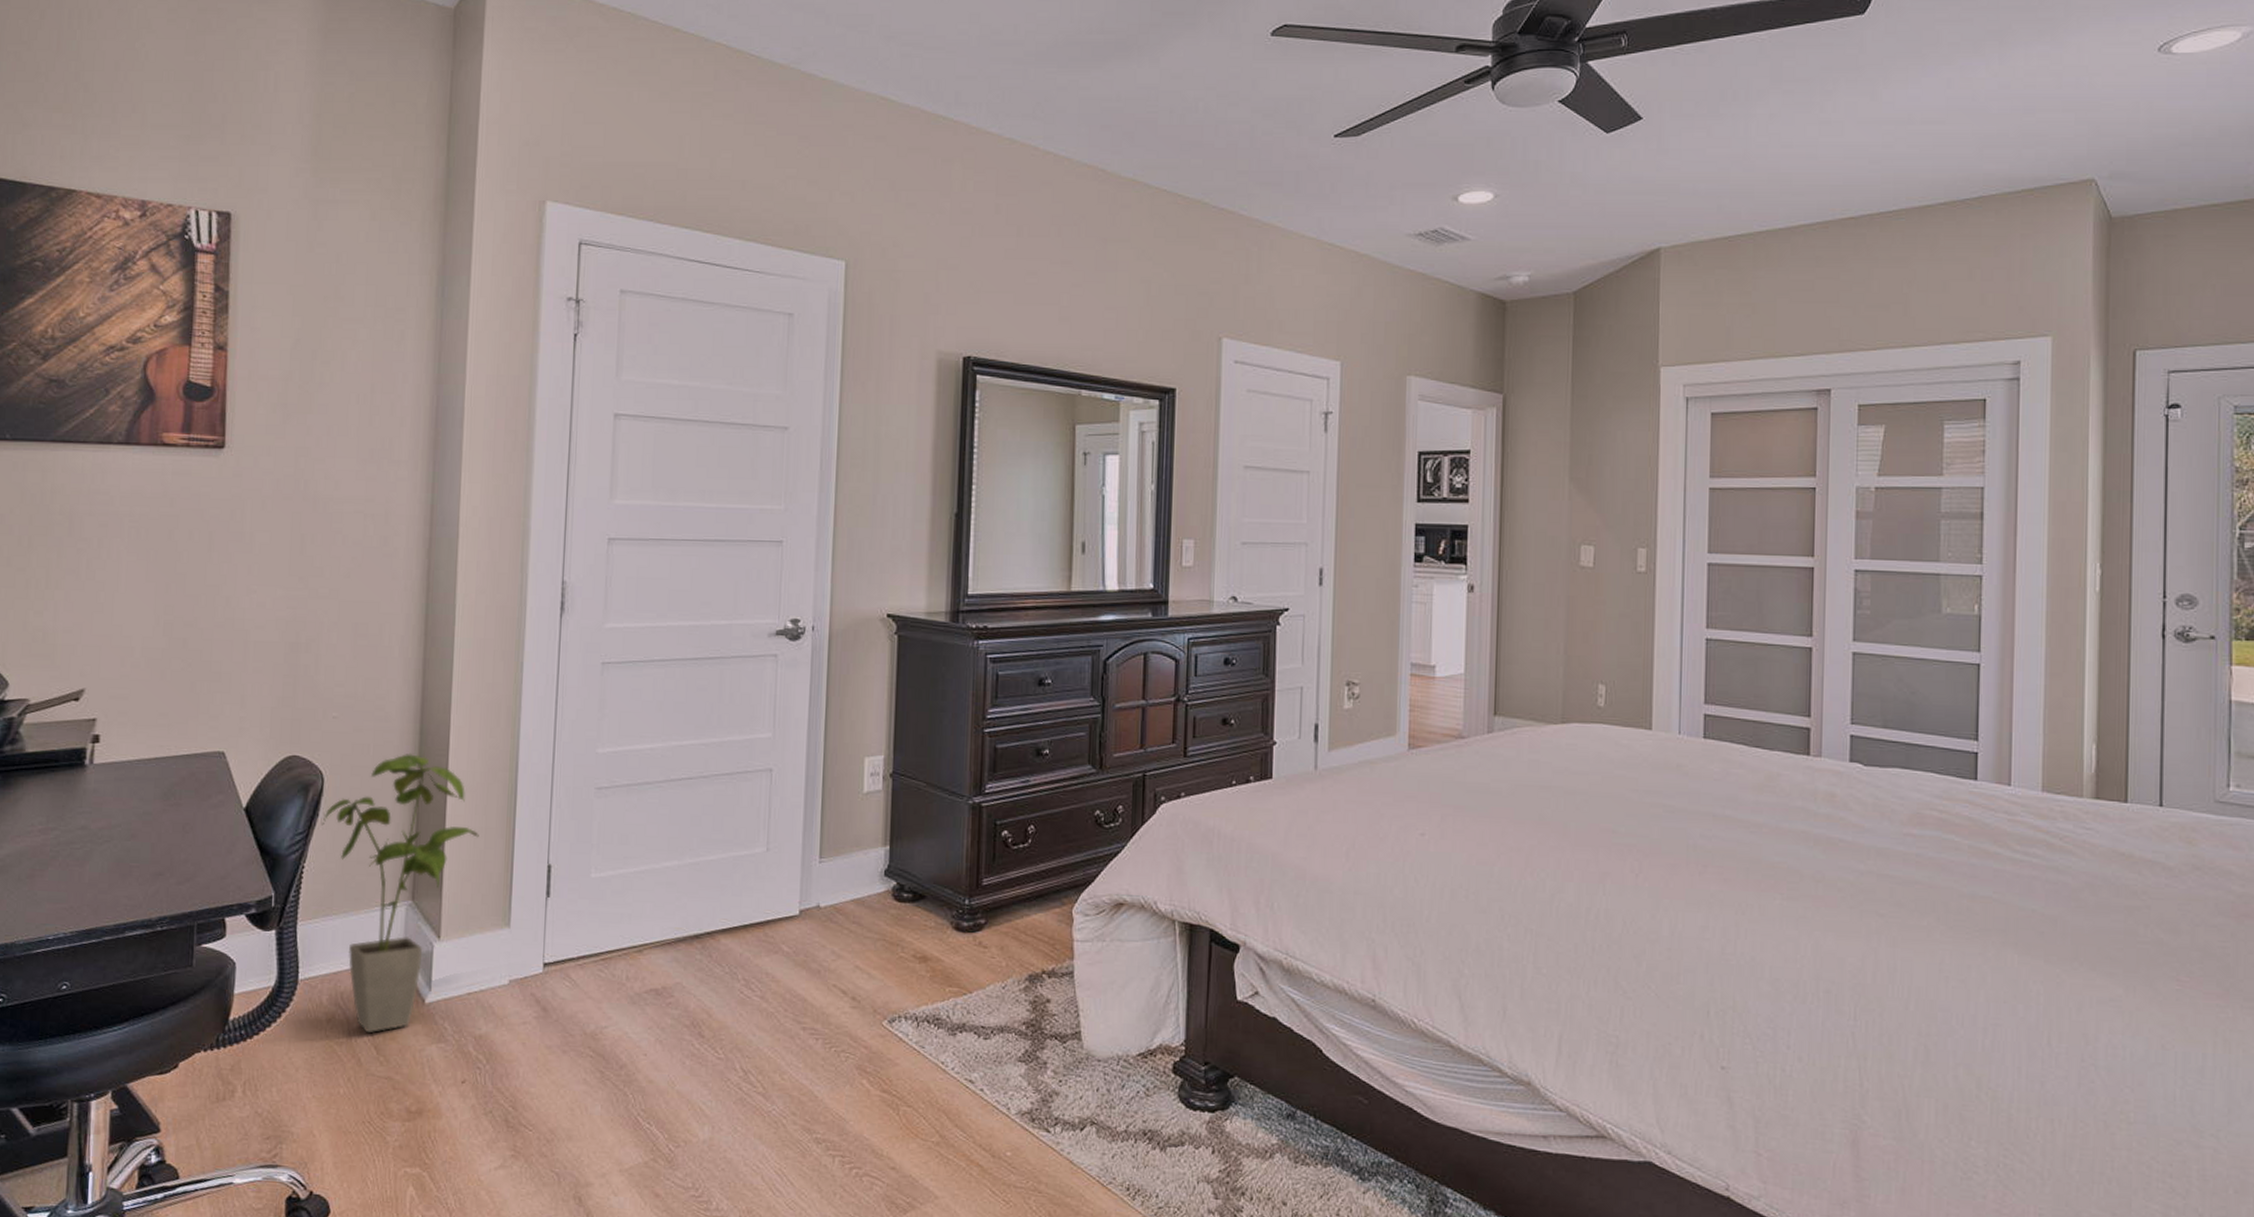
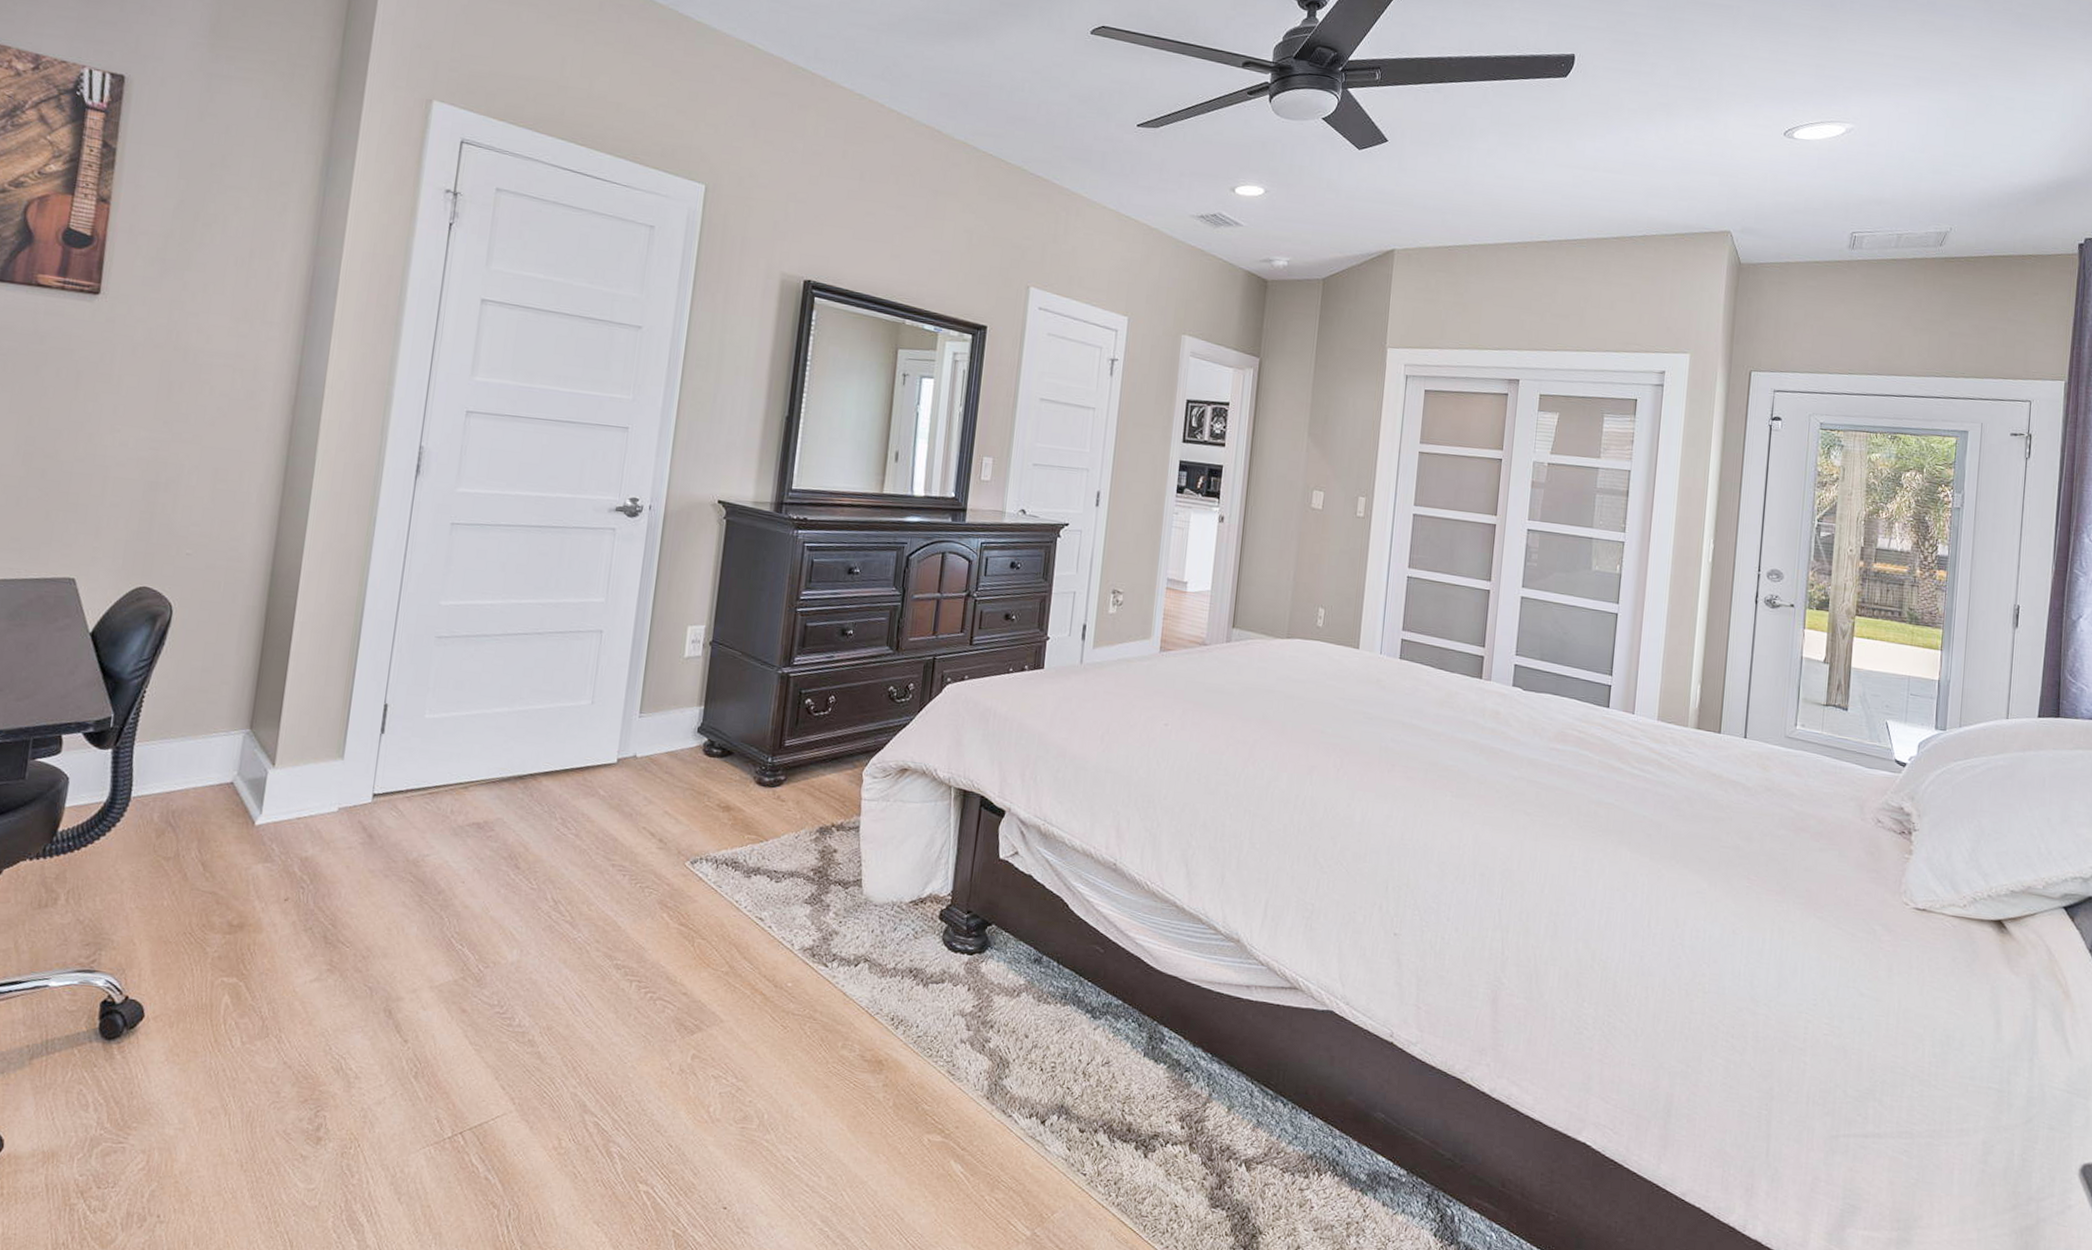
house plant: present [322,753,479,1032] -> none [167,592,321,850]

